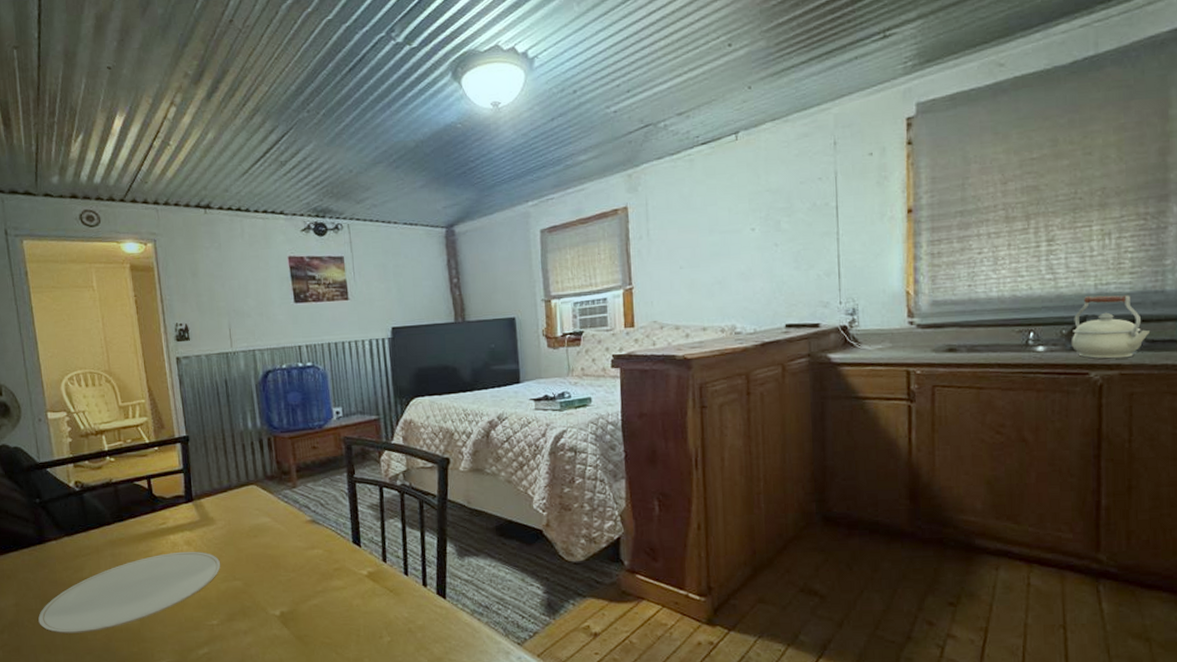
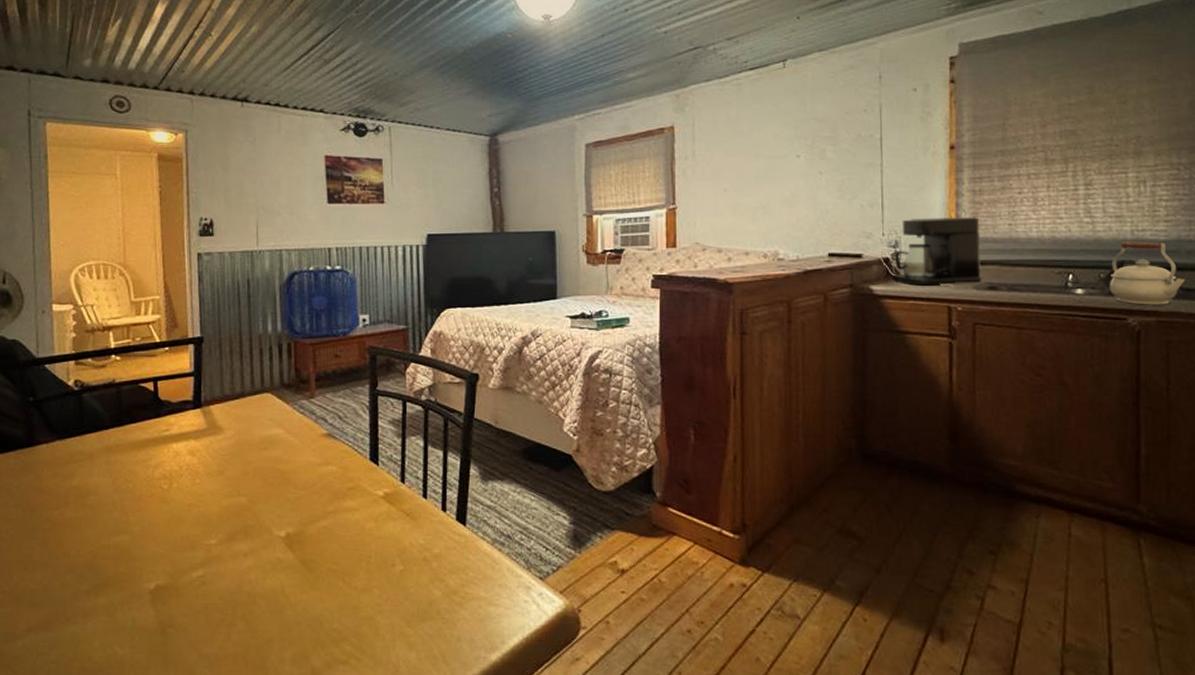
plate: present [38,551,221,634] -> none [17,462,226,548]
coffee maker: none [851,280,941,352] -> present [893,217,982,286]

